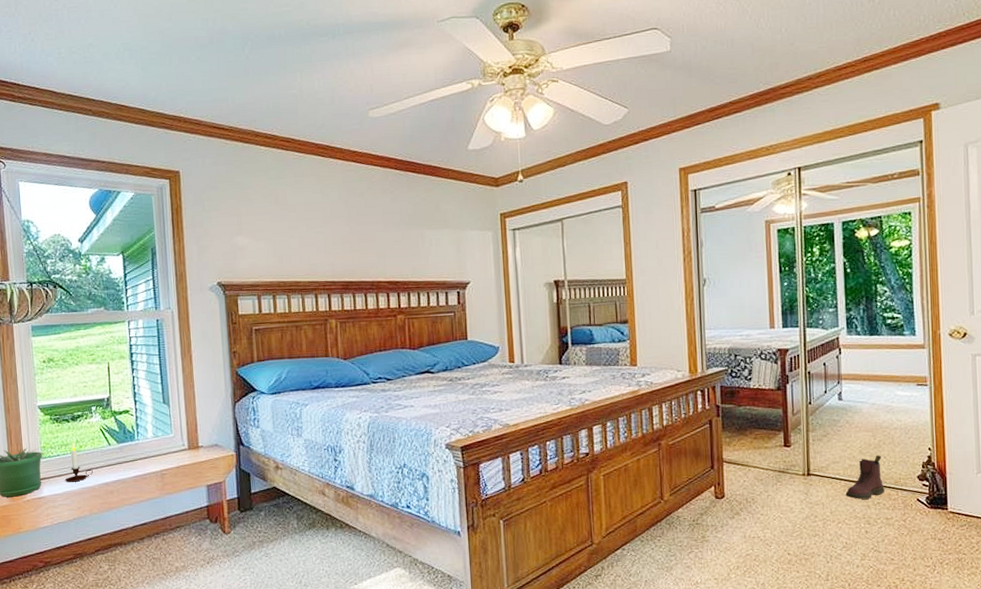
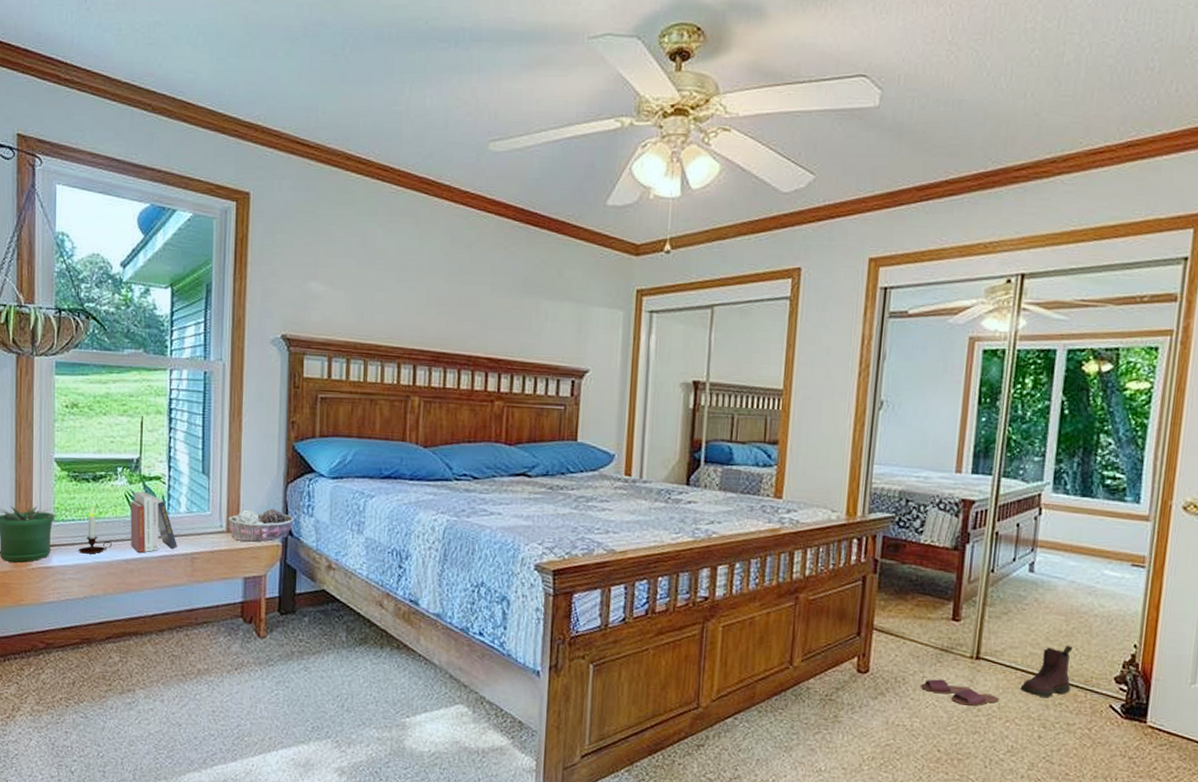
books: none [105,424,148,476] -> present [130,491,177,553]
decorative basket: none [189,425,244,455] -> present [228,509,295,542]
slippers: none [767,495,831,514] -> present [921,679,1000,706]

